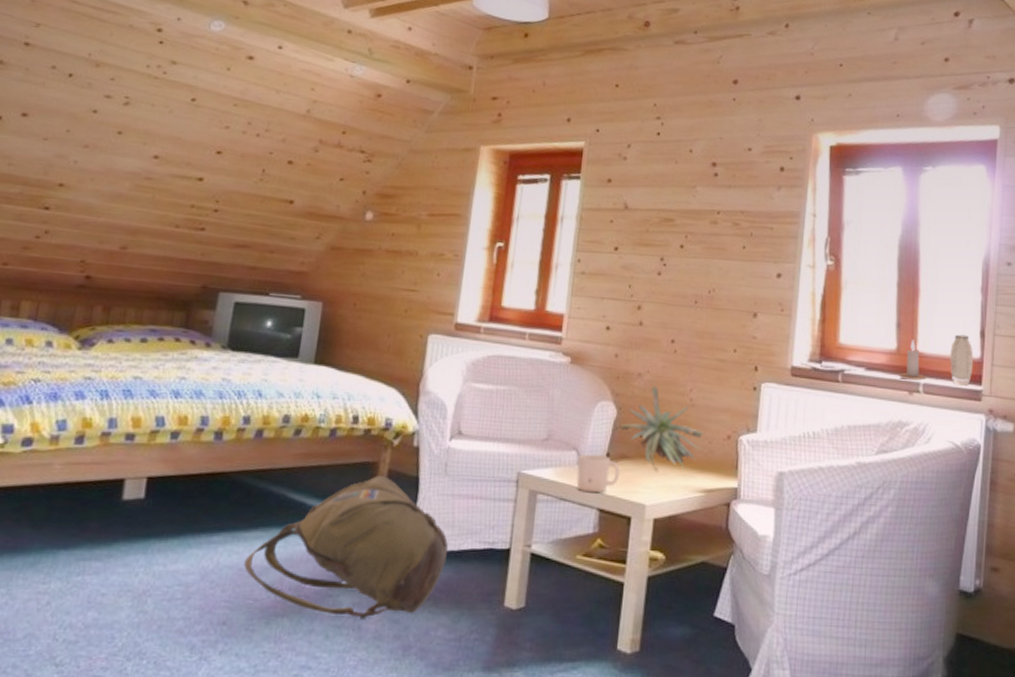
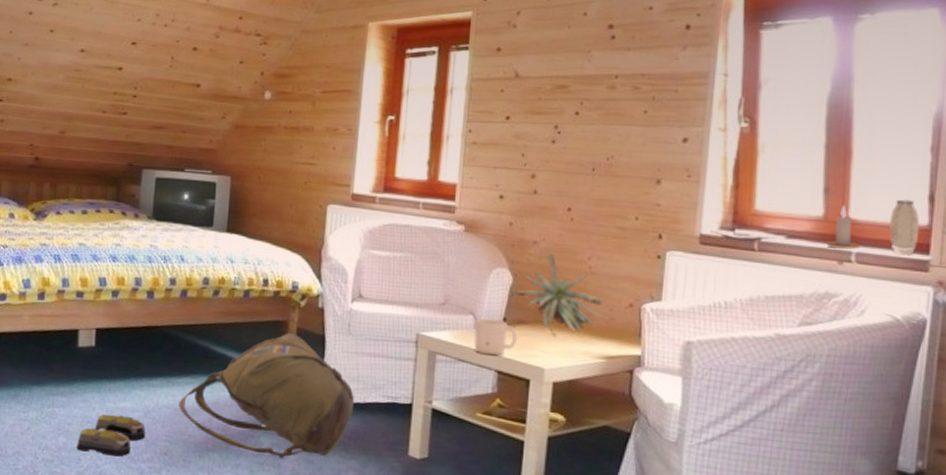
slippers: none [110,578,201,631] -> present [76,414,146,457]

